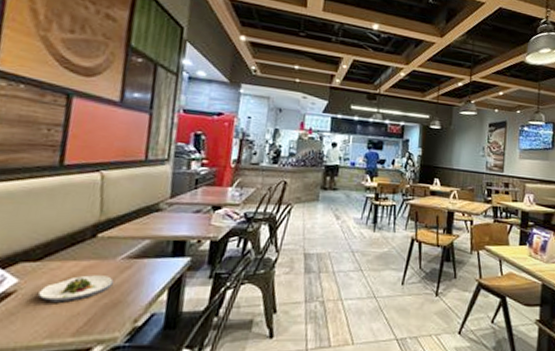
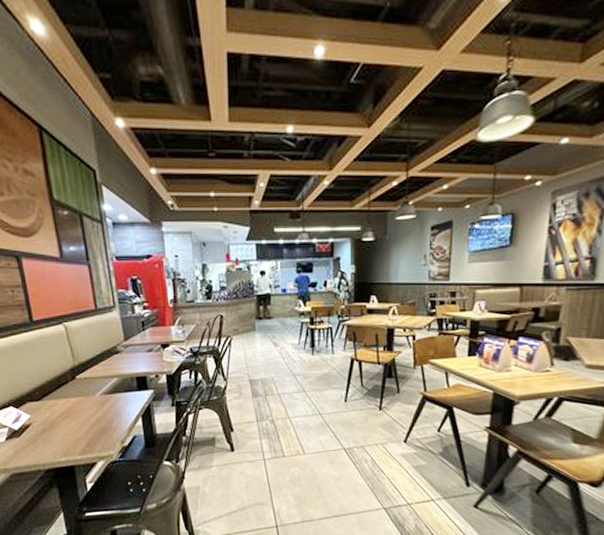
salad plate: present [38,275,114,303] -> none [47,409,98,431]

